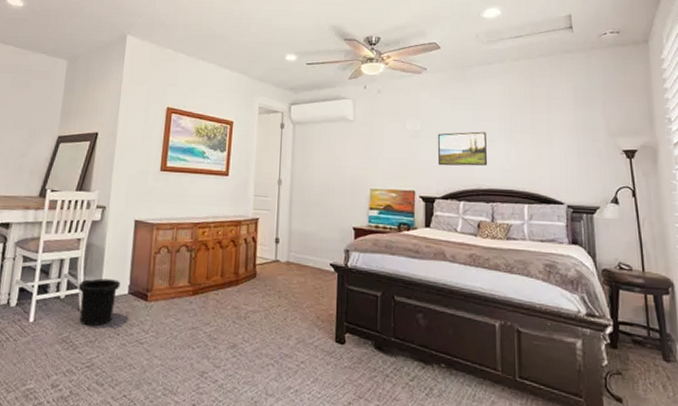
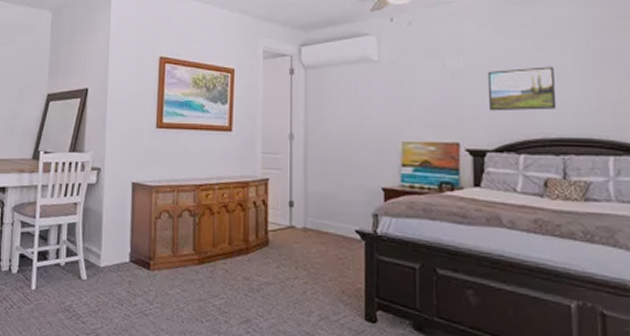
trash can: present [78,278,121,326] -> none [77,245,121,296]

